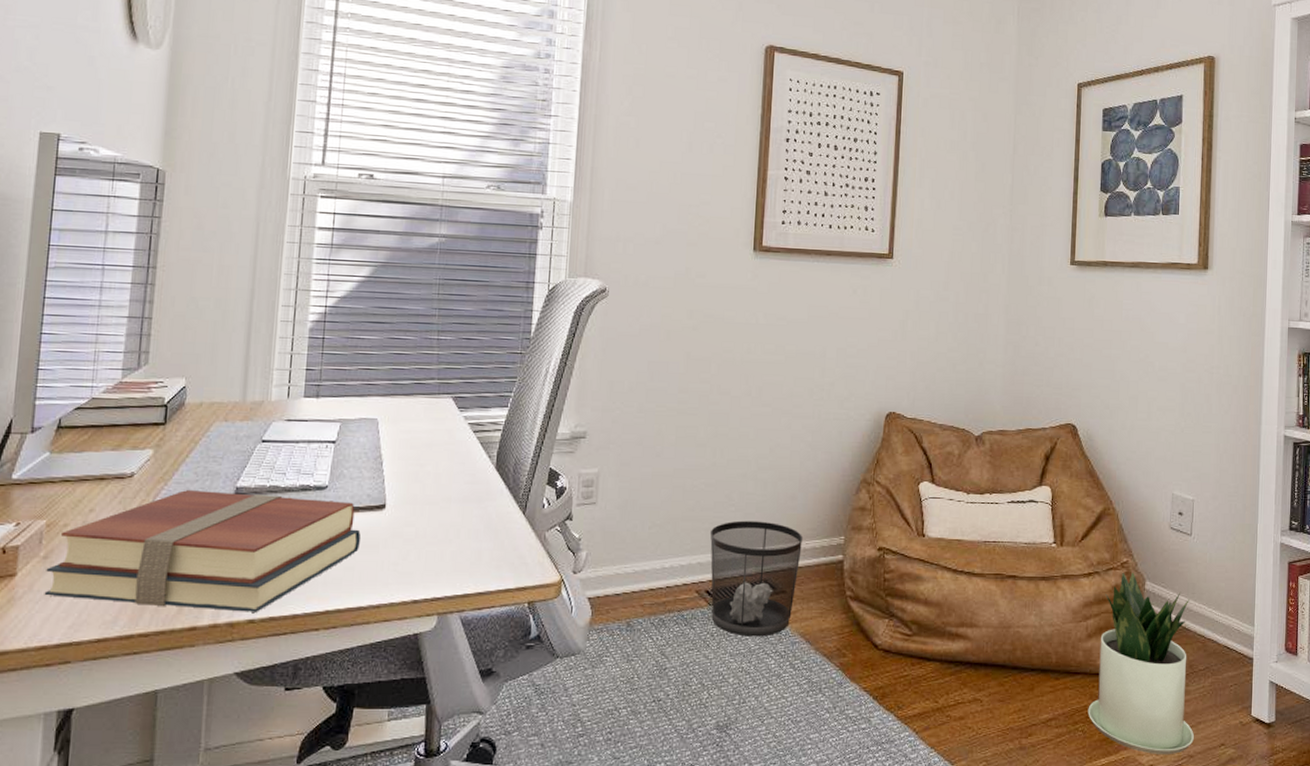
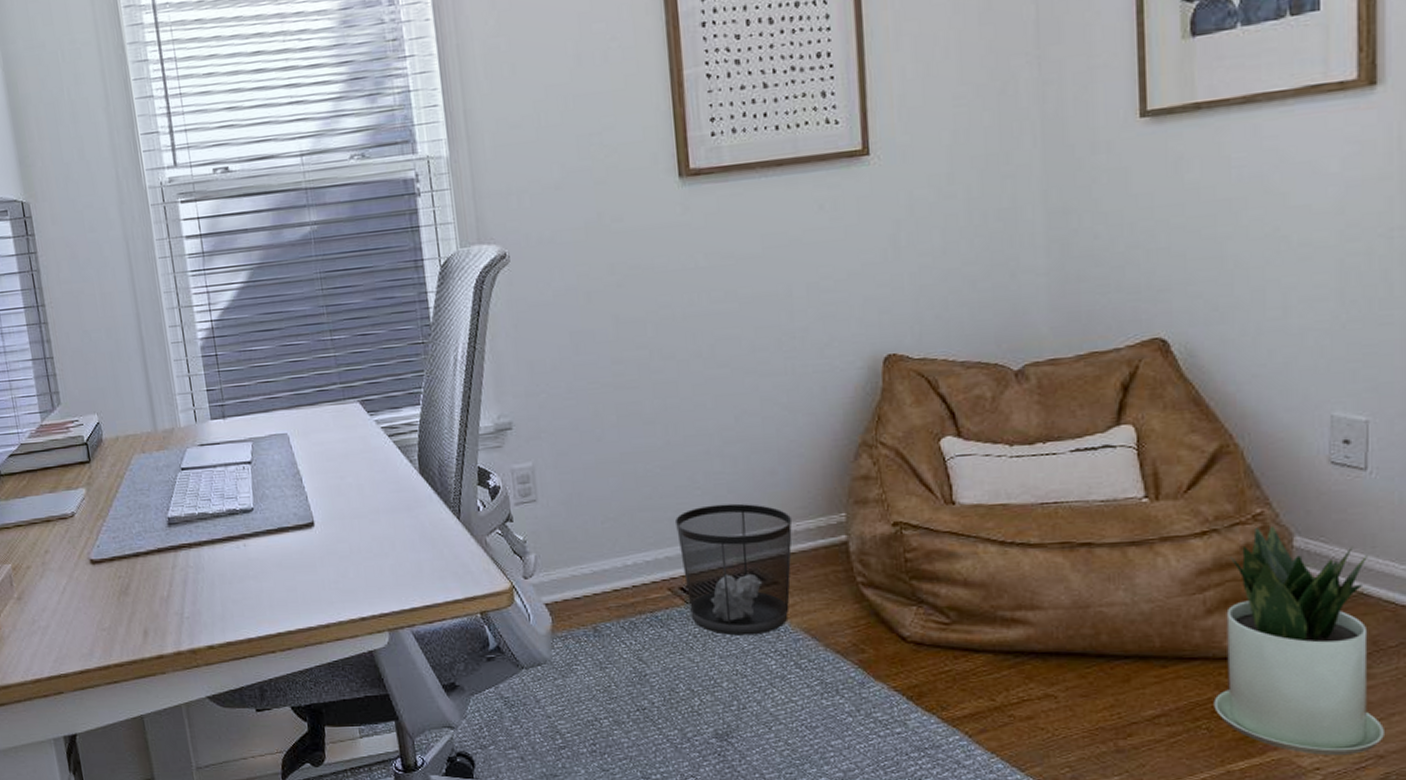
books: present [44,490,361,612] -> none [22,522,297,639]

